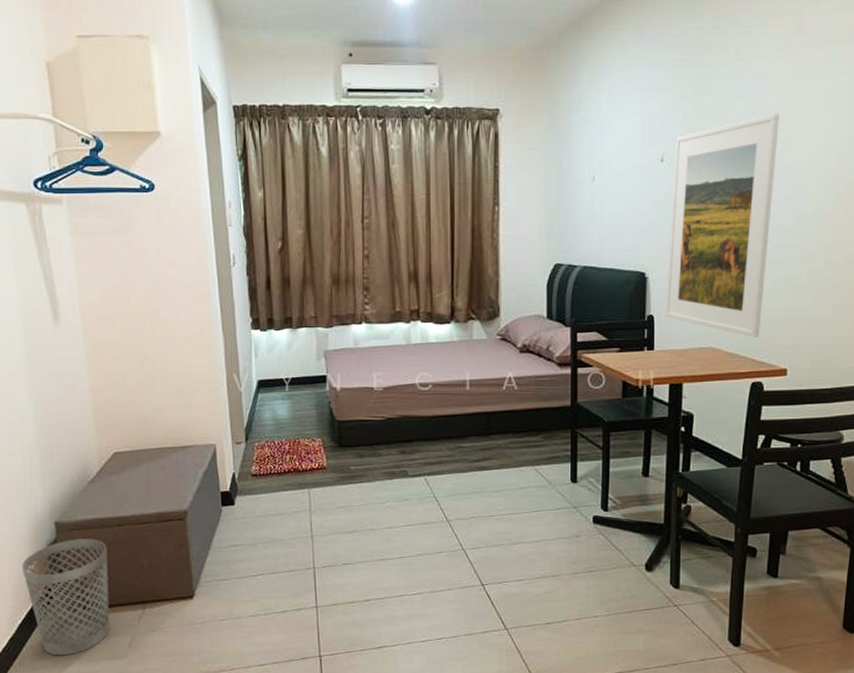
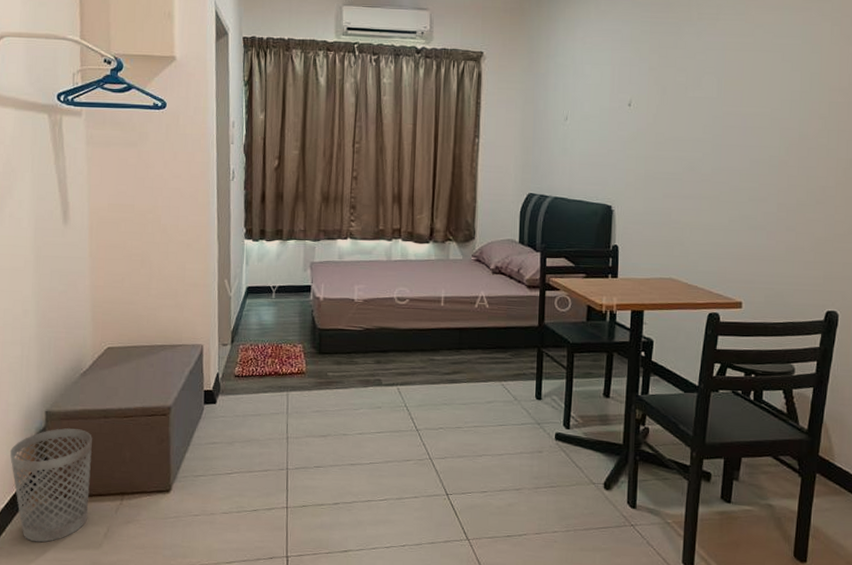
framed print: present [665,114,779,337] -> none [629,68,737,271]

